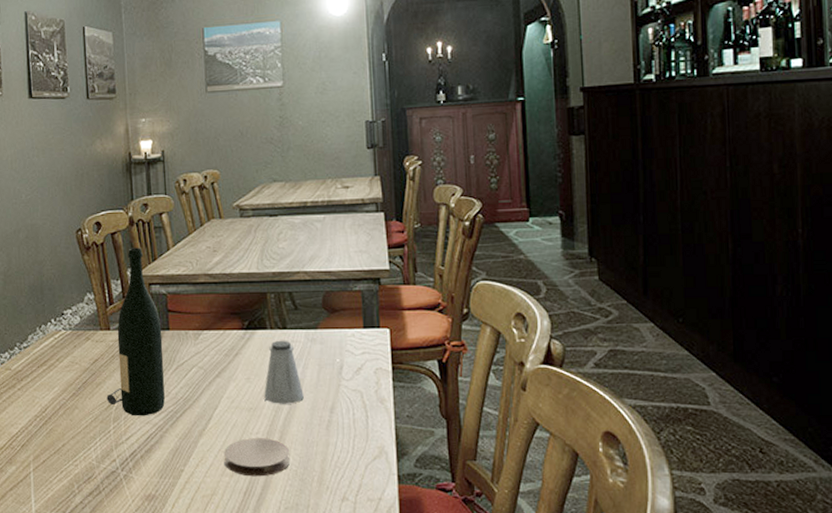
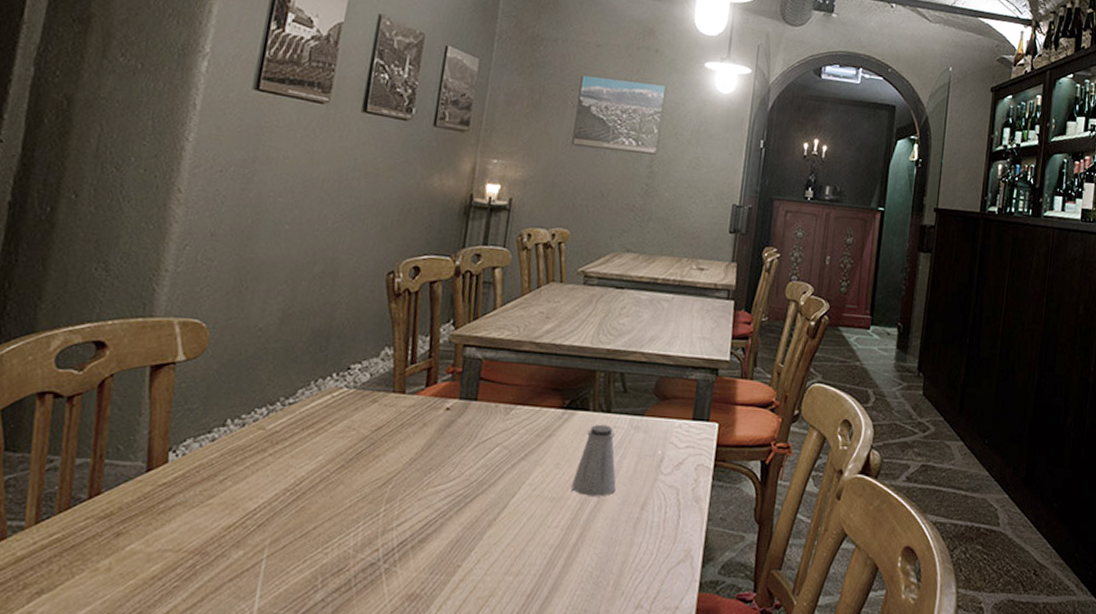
wine bottle: present [106,247,165,416] -> none [383,301,469,499]
coaster: present [223,437,291,477] -> none [511,531,589,578]

